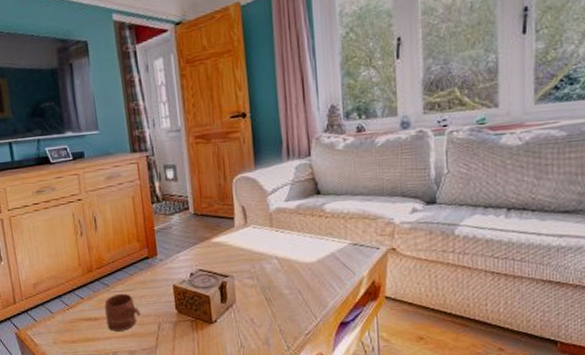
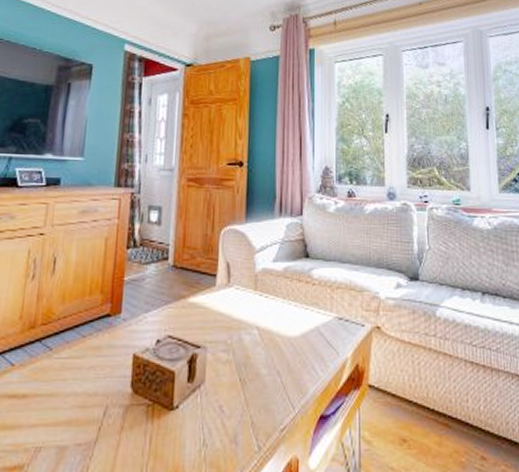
mug: present [104,293,141,332] -> none [37,361,85,416]

